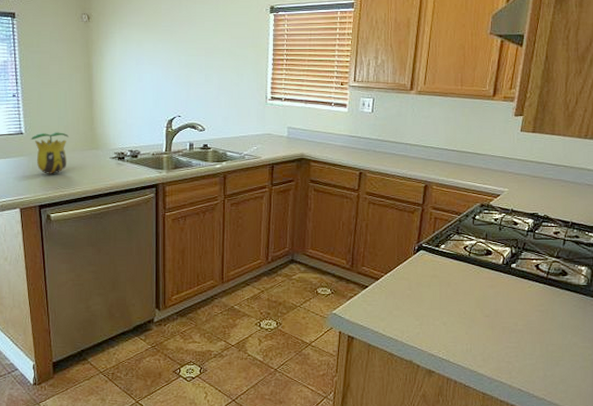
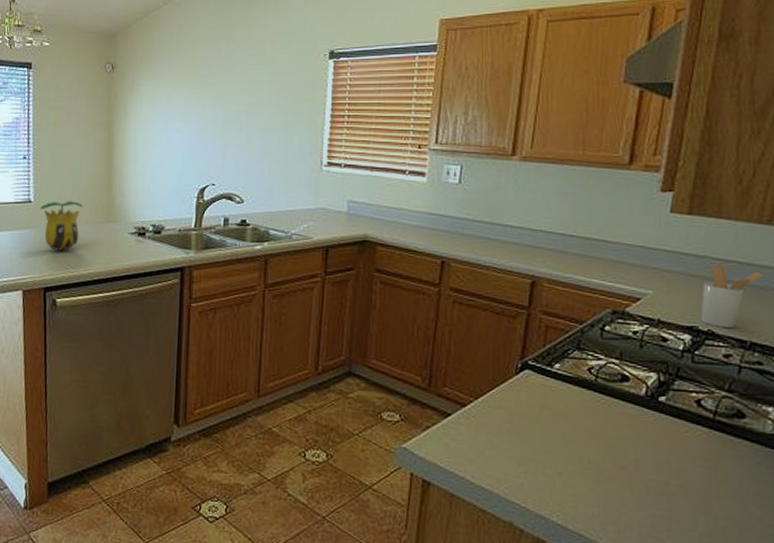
utensil holder: none [539,168,581,213] -> present [700,264,763,328]

